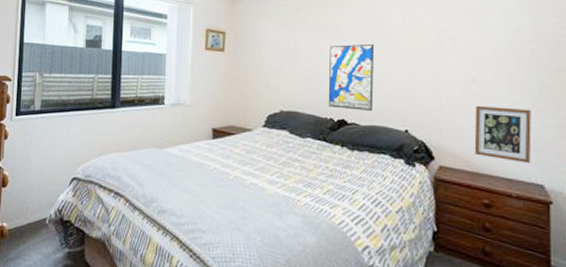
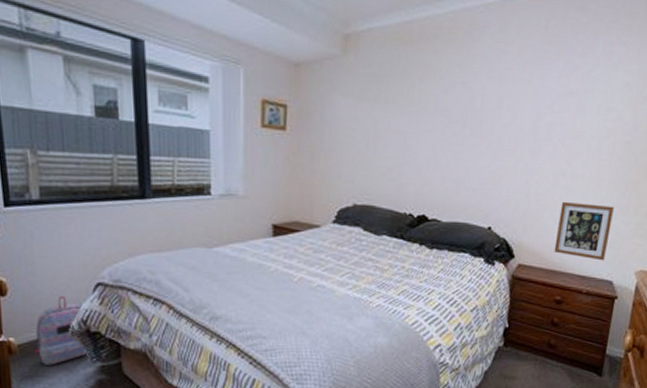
backpack: none [20,187,62,249] -> present [35,295,90,365]
wall art: present [328,43,375,111] -> none [408,128,465,206]

